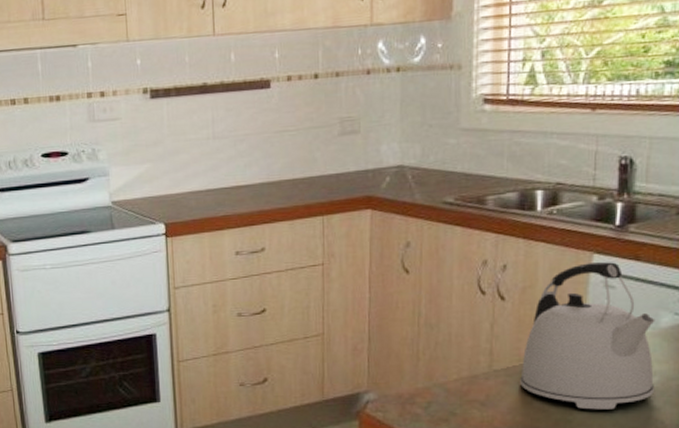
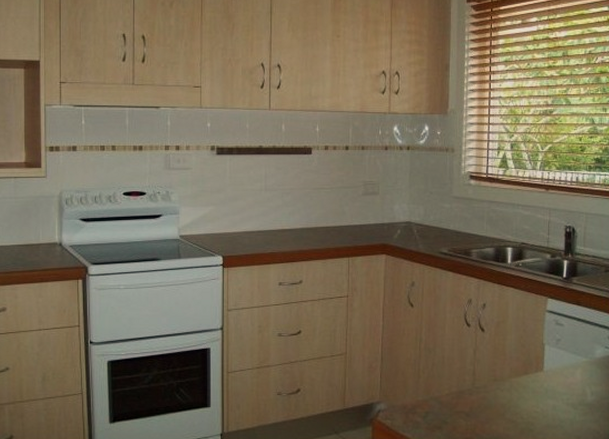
kettle: present [520,261,655,410] -> none [495,304,592,421]

